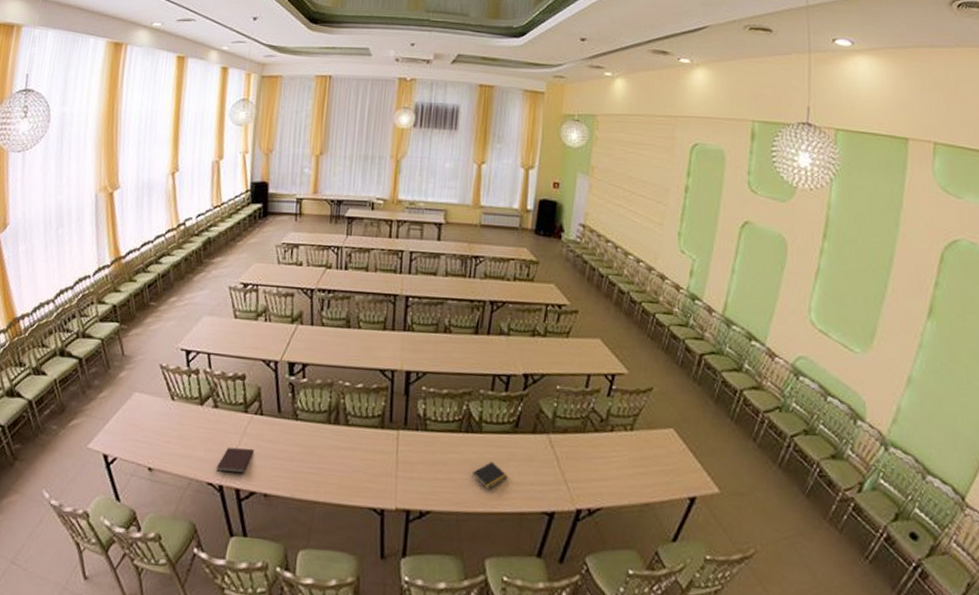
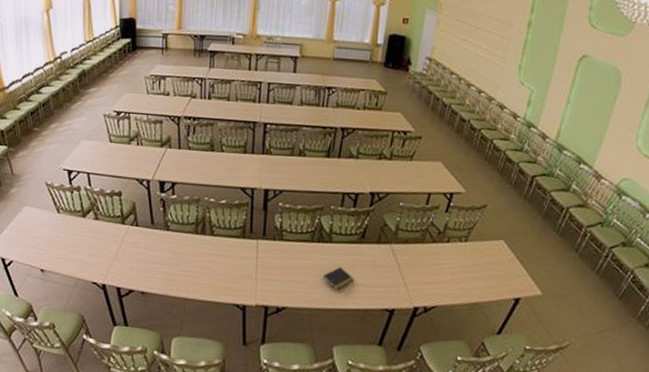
notebook: present [215,448,255,474] -> none [99,253,132,275]

